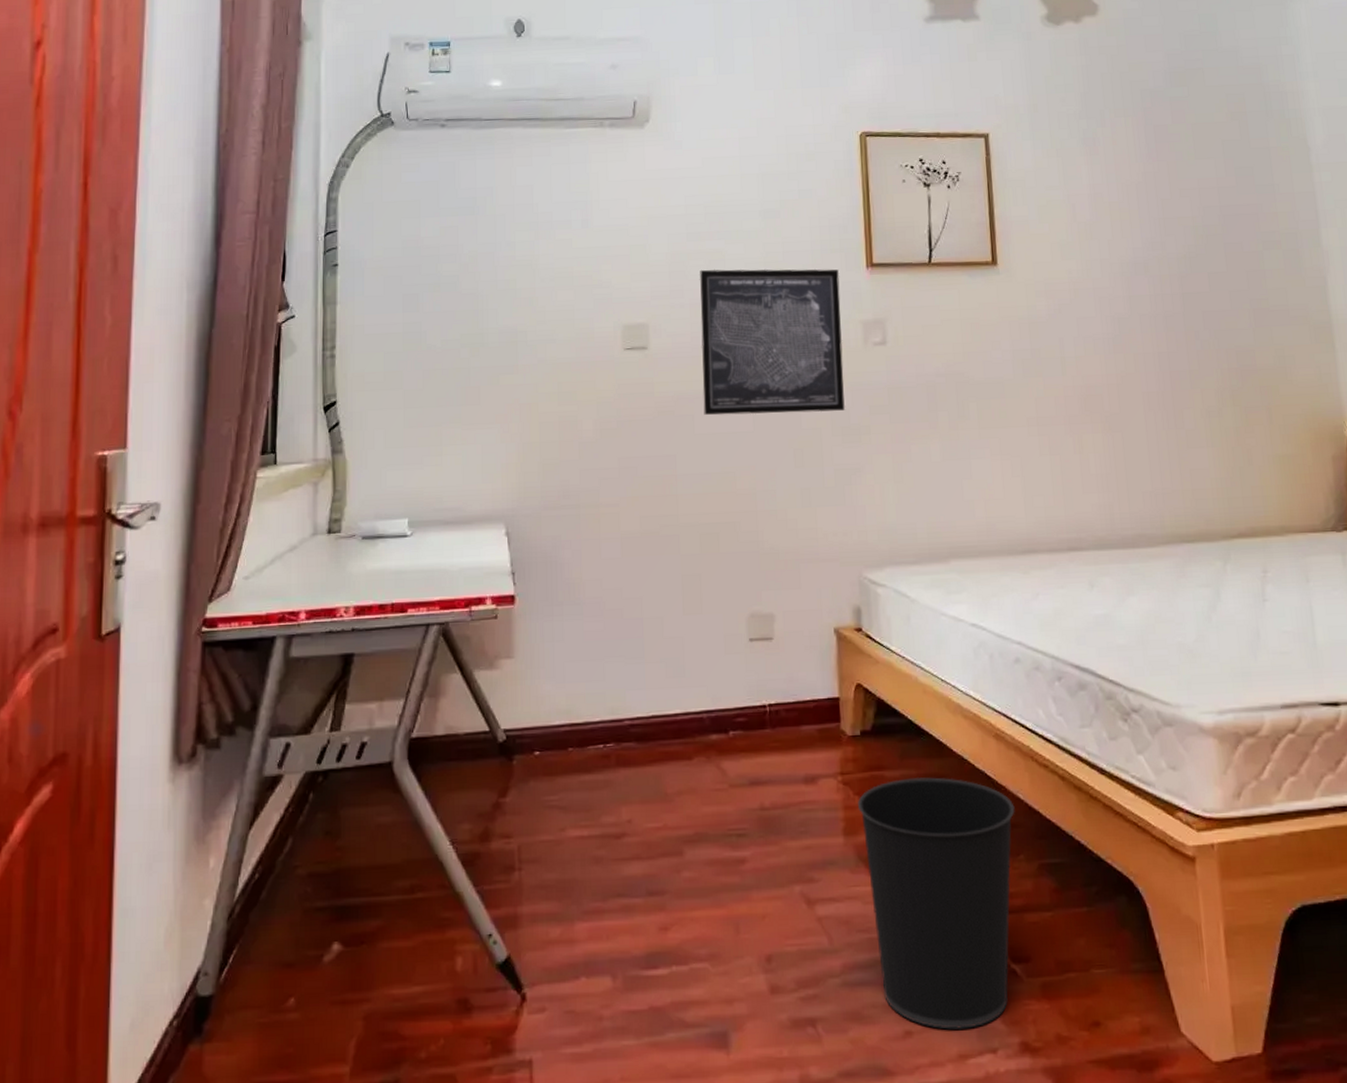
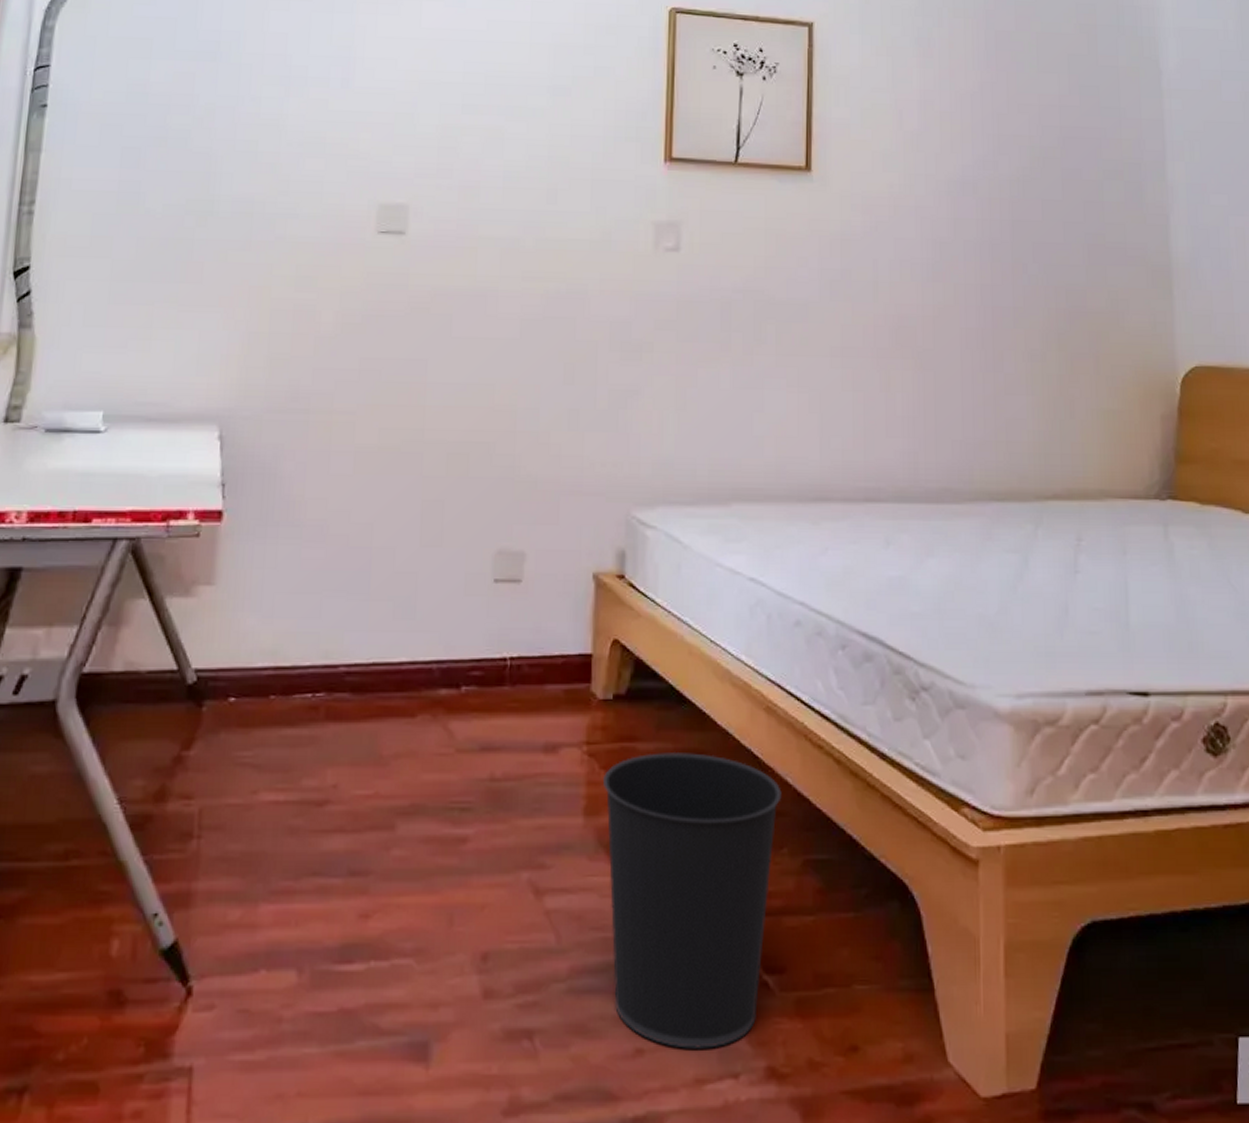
wall art: present [700,268,845,416] -> none [464,148,632,323]

